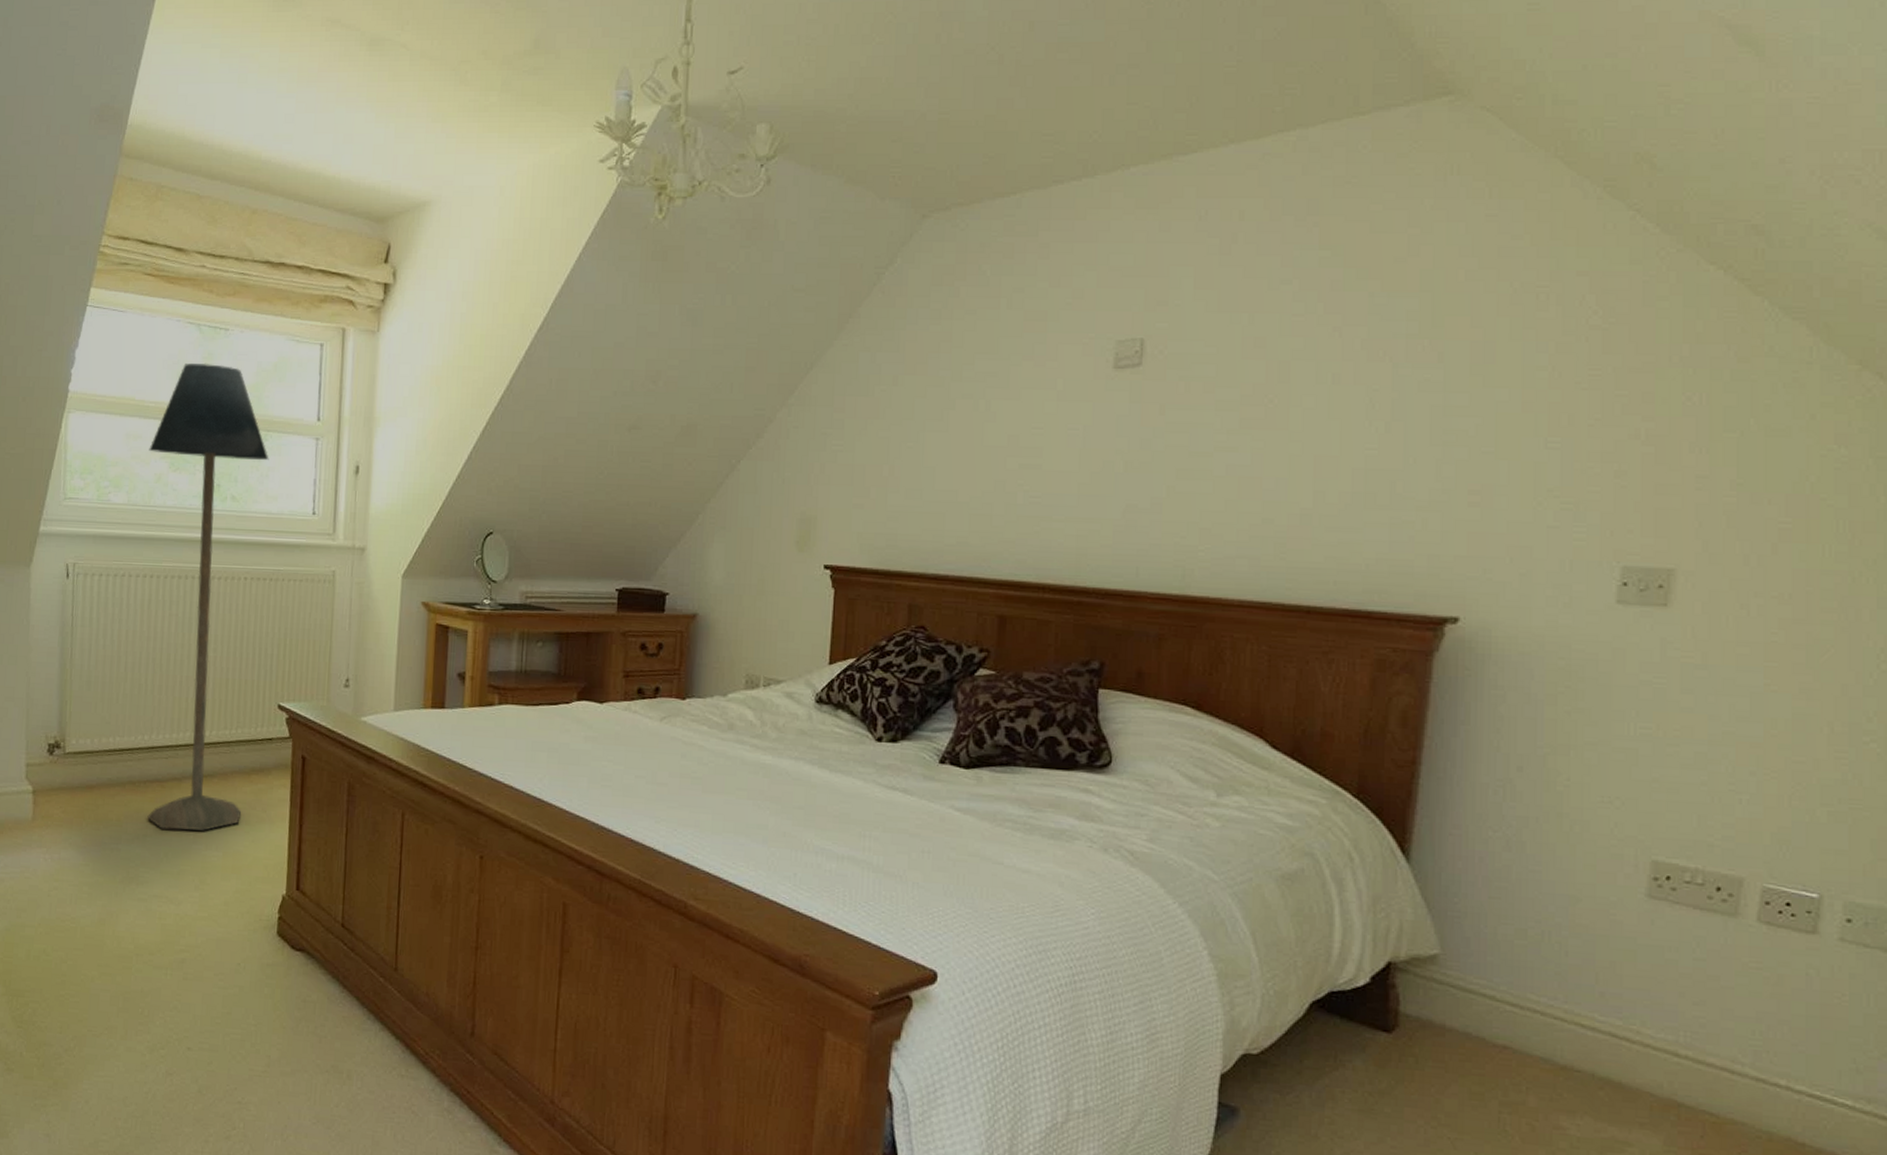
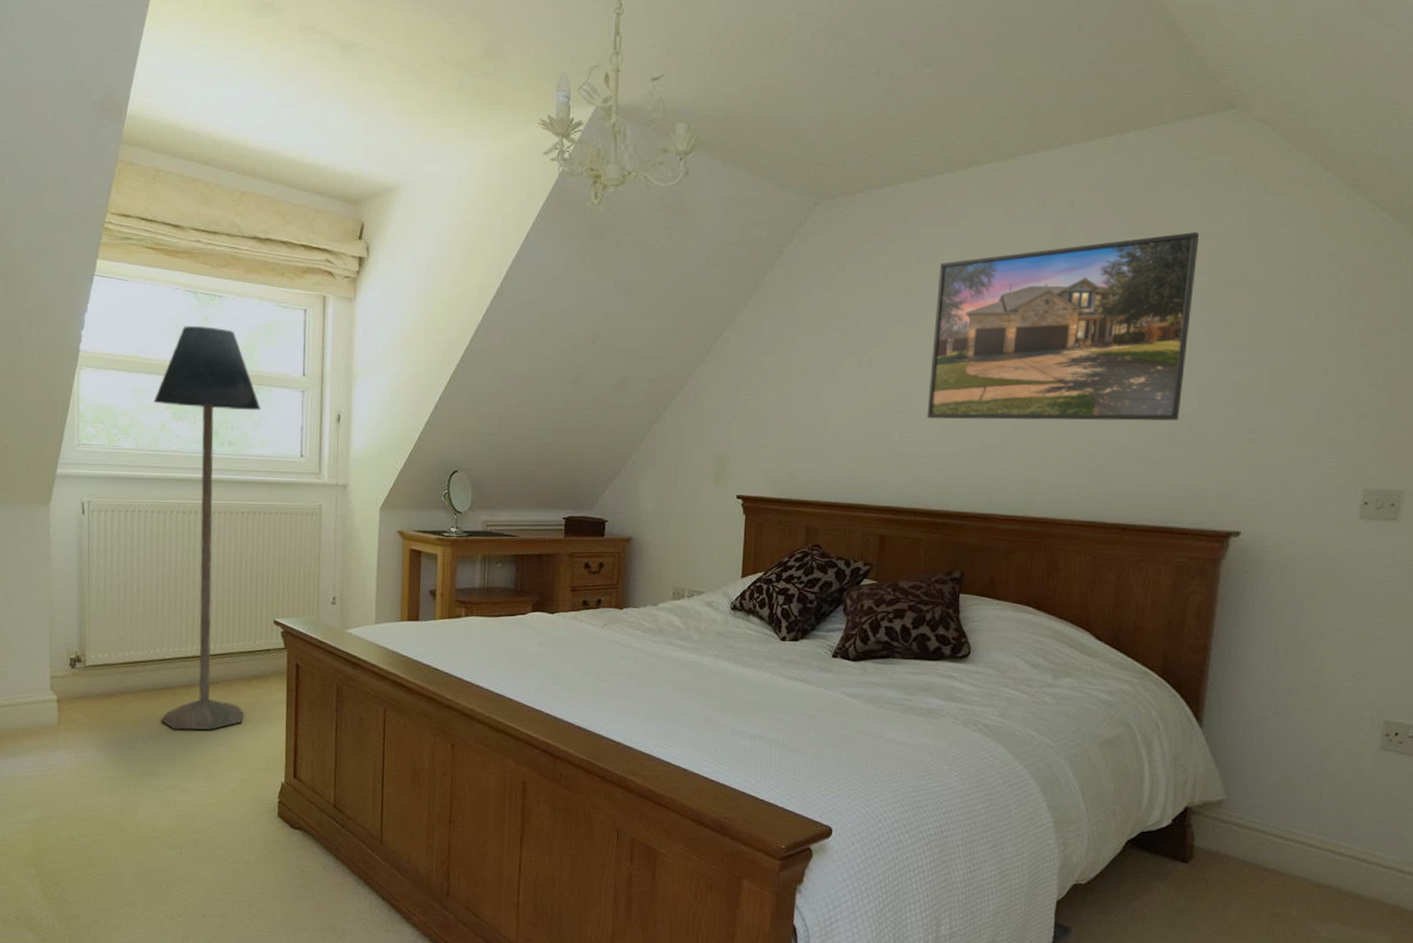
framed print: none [1059,245,1406,479] -> present [927,231,1200,421]

